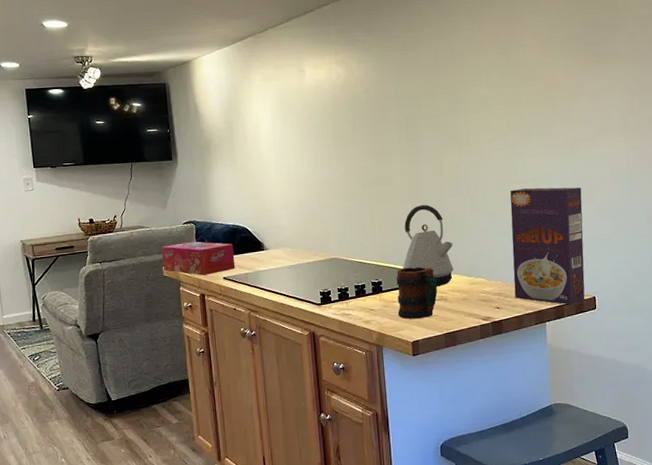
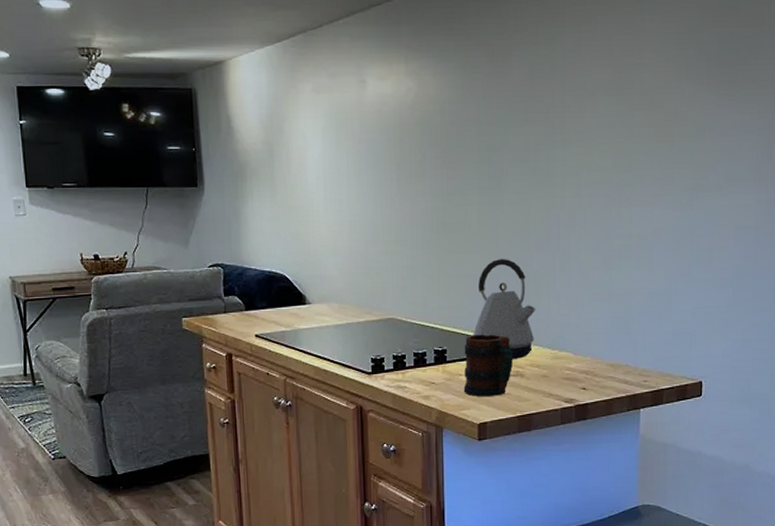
tissue box: present [161,241,236,275] -> none [181,288,270,331]
cereal box: present [510,187,585,305] -> none [606,244,697,390]

